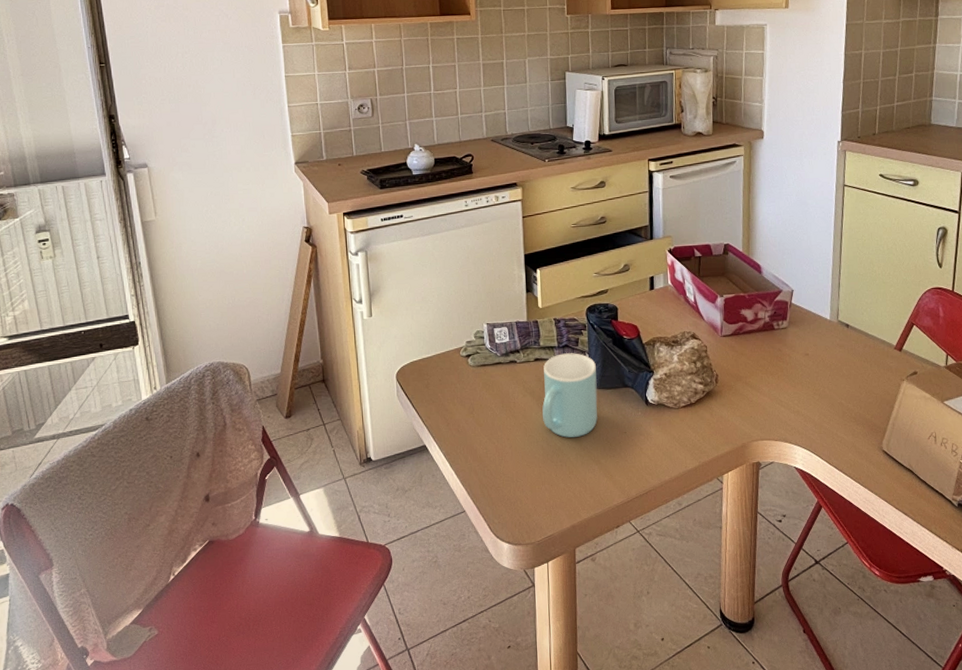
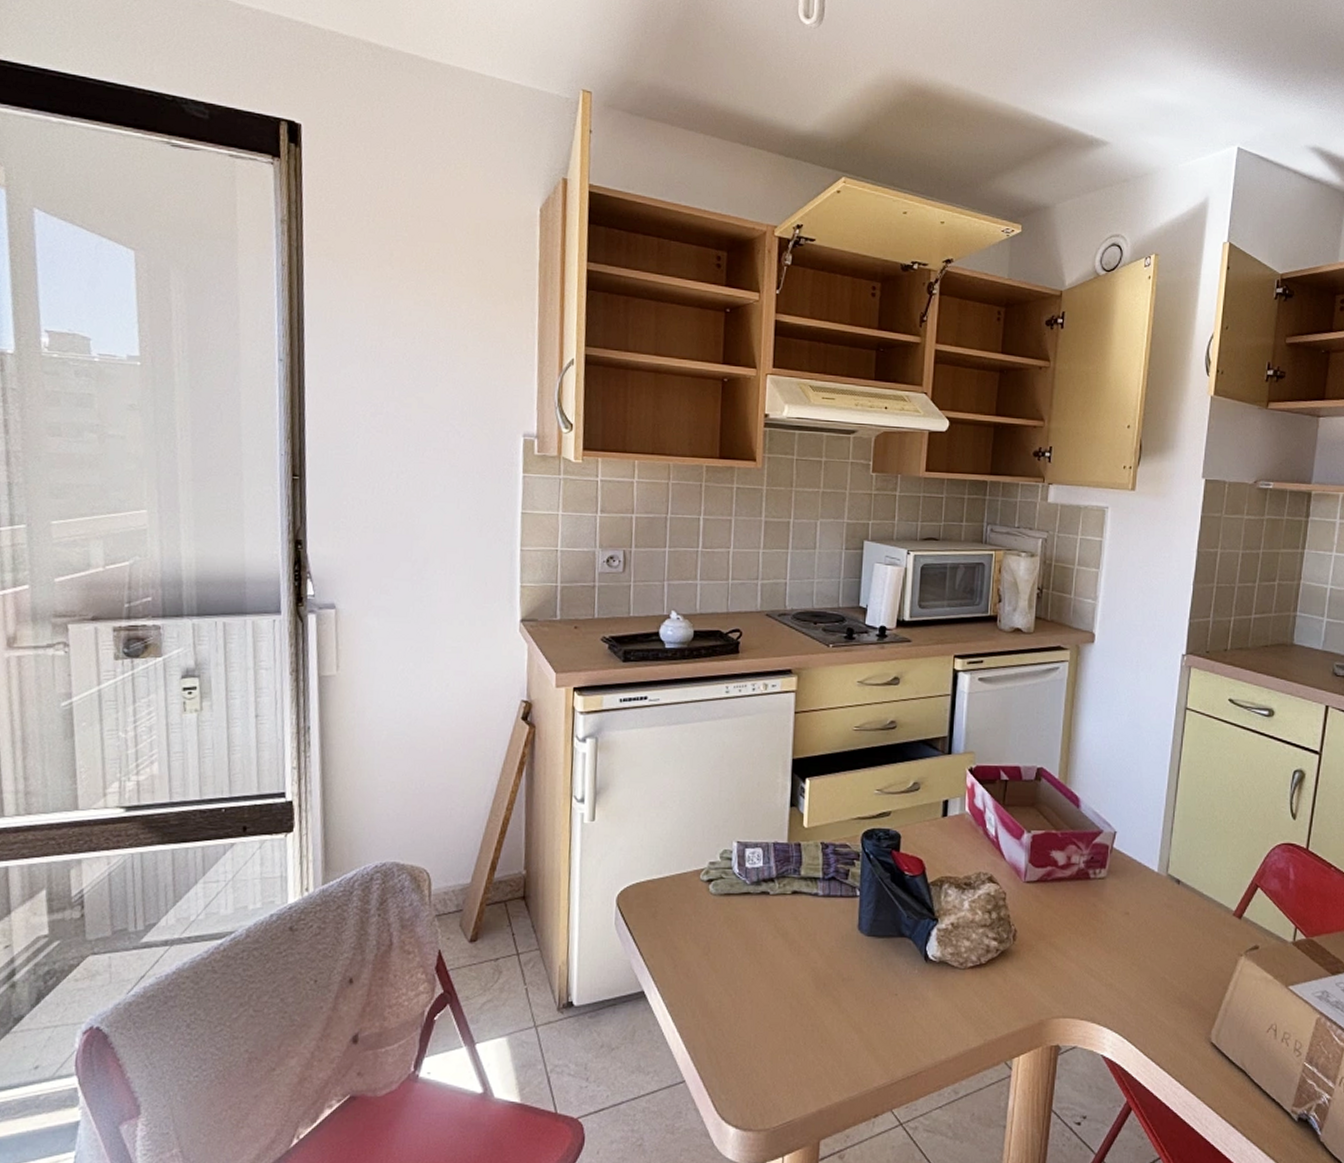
mug: present [542,352,598,438] -> none [795,886,868,996]

